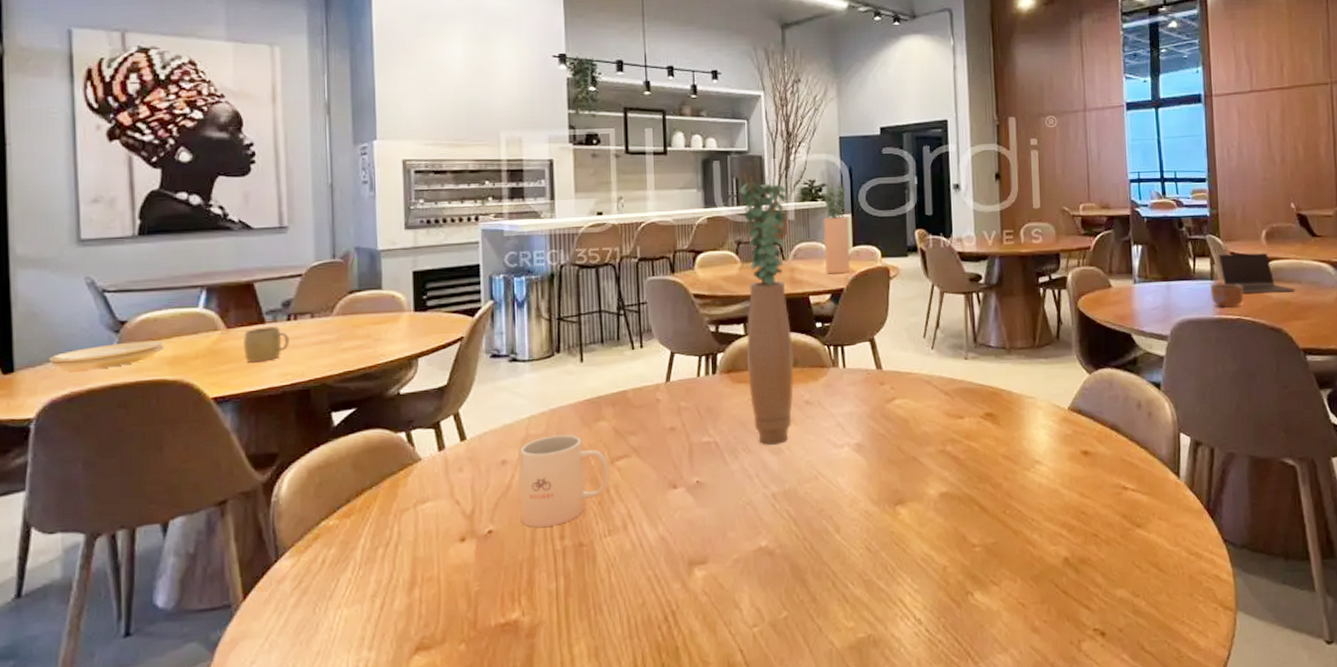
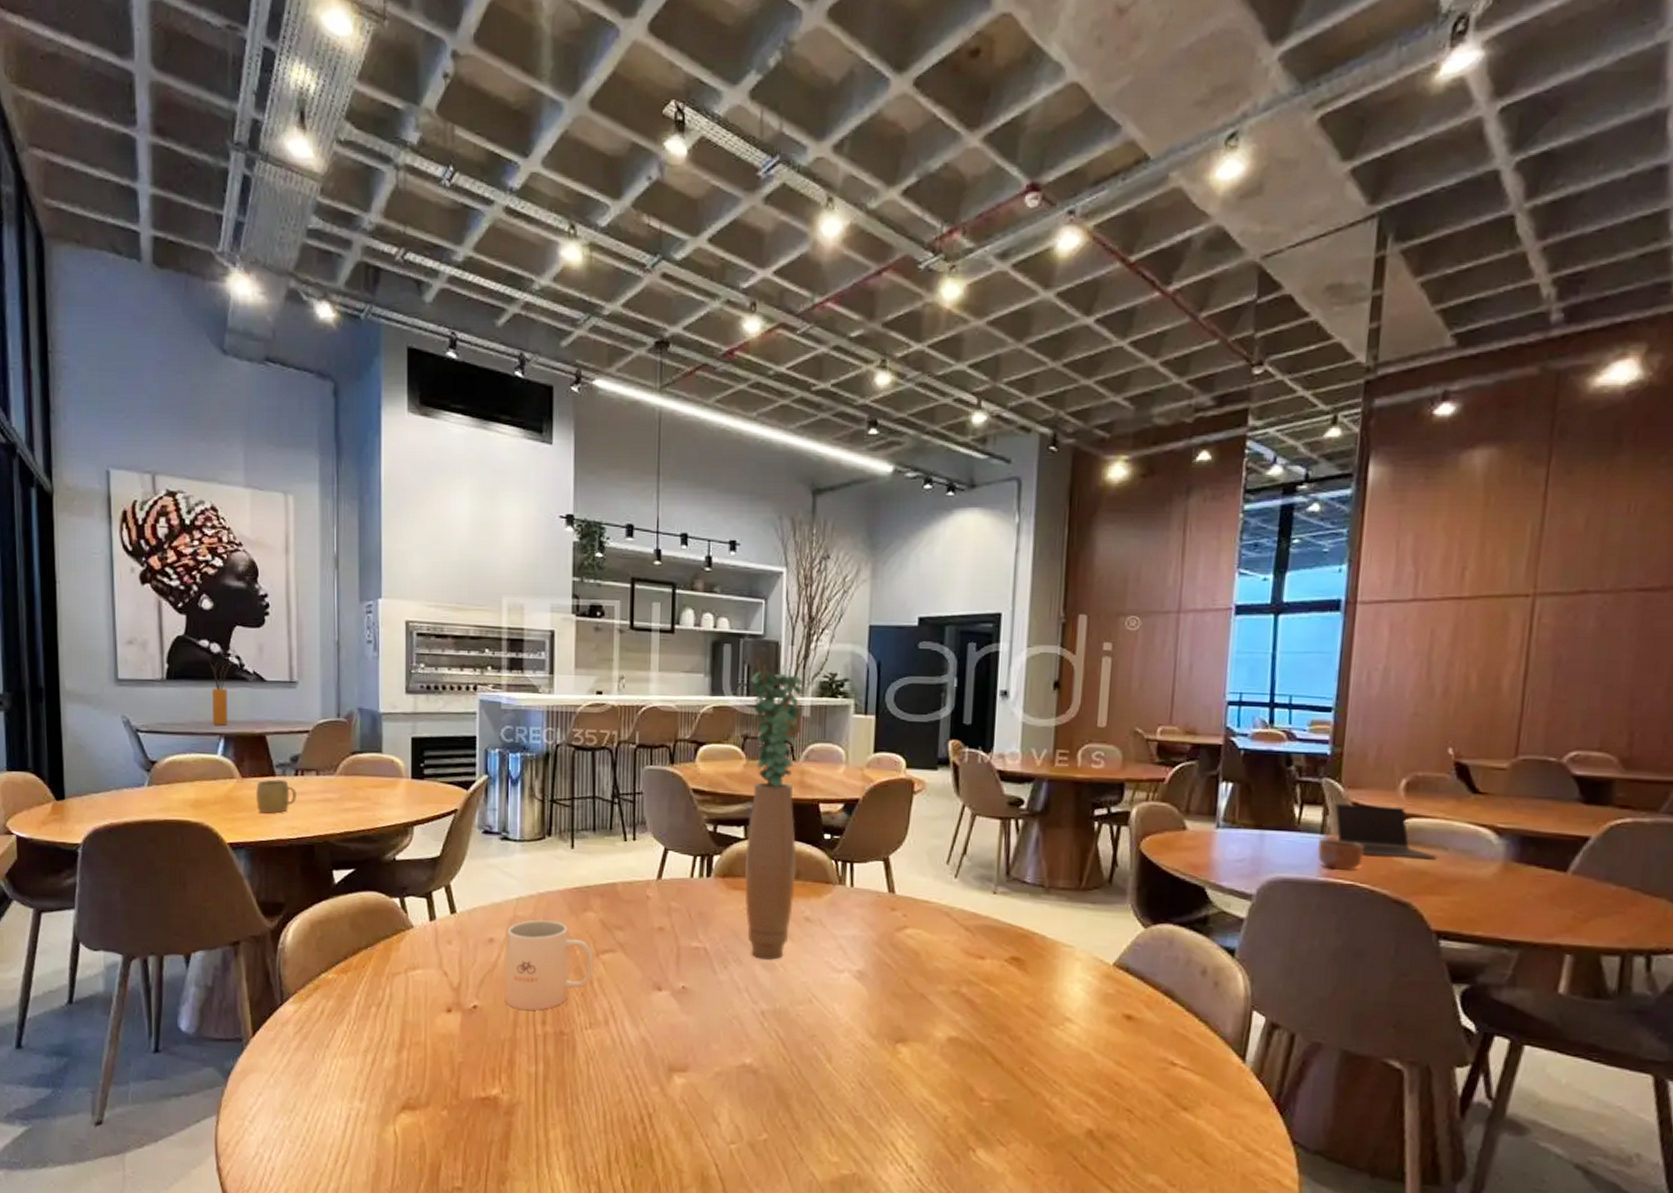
plate: present [49,340,165,371] -> none [93,781,188,805]
vase: none [187,207,217,278] -> present [208,656,235,726]
vase: present [823,180,850,274] -> none [840,676,871,783]

